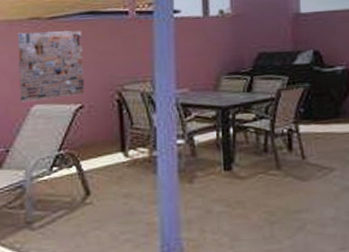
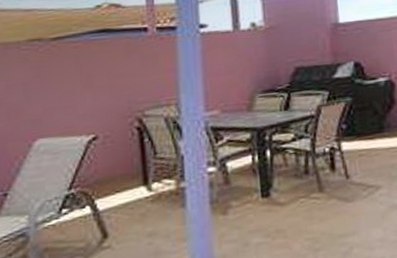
decorative wall panel: present [17,30,85,102] -> none [14,51,99,137]

